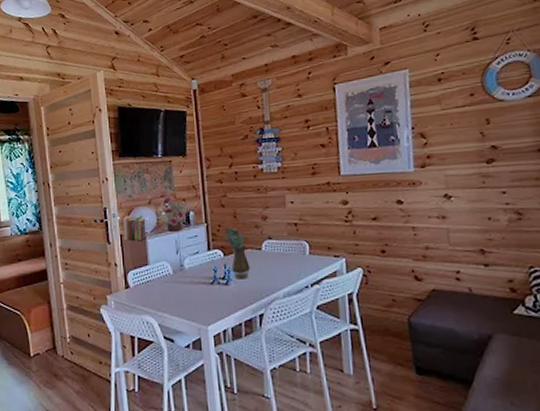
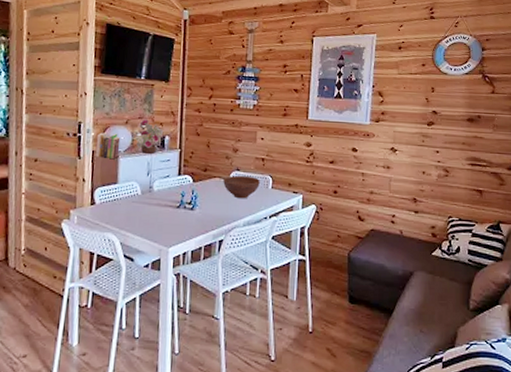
vase: present [225,226,250,279] -> none [196,154,216,206]
bowl: none [255,243,296,269] -> present [223,175,260,199]

